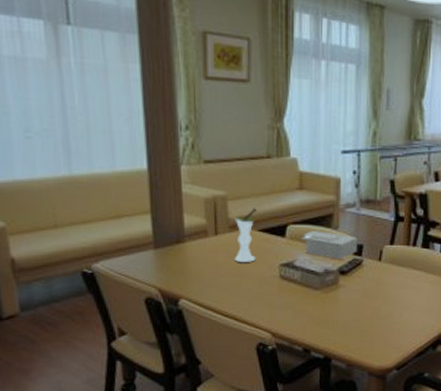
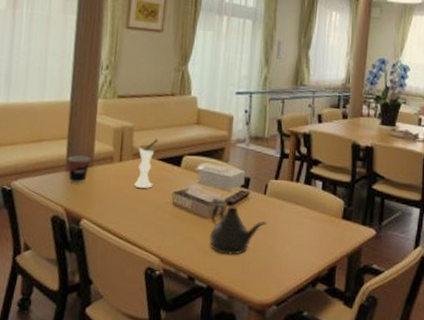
cup: none [154,231,181,261] -> present [68,155,90,183]
teapot: none [323,273,384,325] -> present [209,203,267,255]

